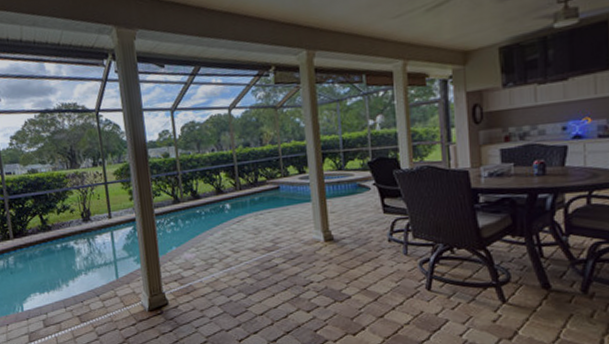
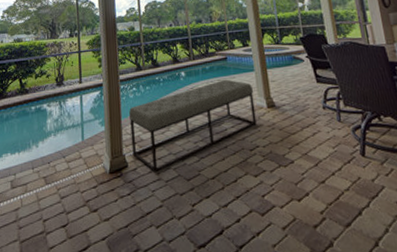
bench: none [166,211,312,310] -> present [128,79,257,173]

